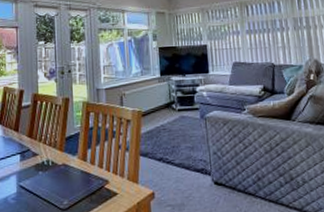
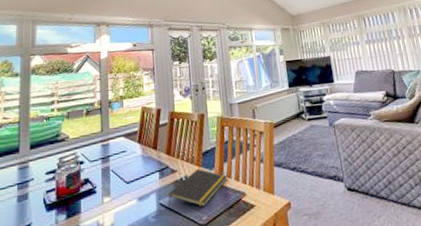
notepad: none [28,153,91,192] -> present [168,168,228,207]

